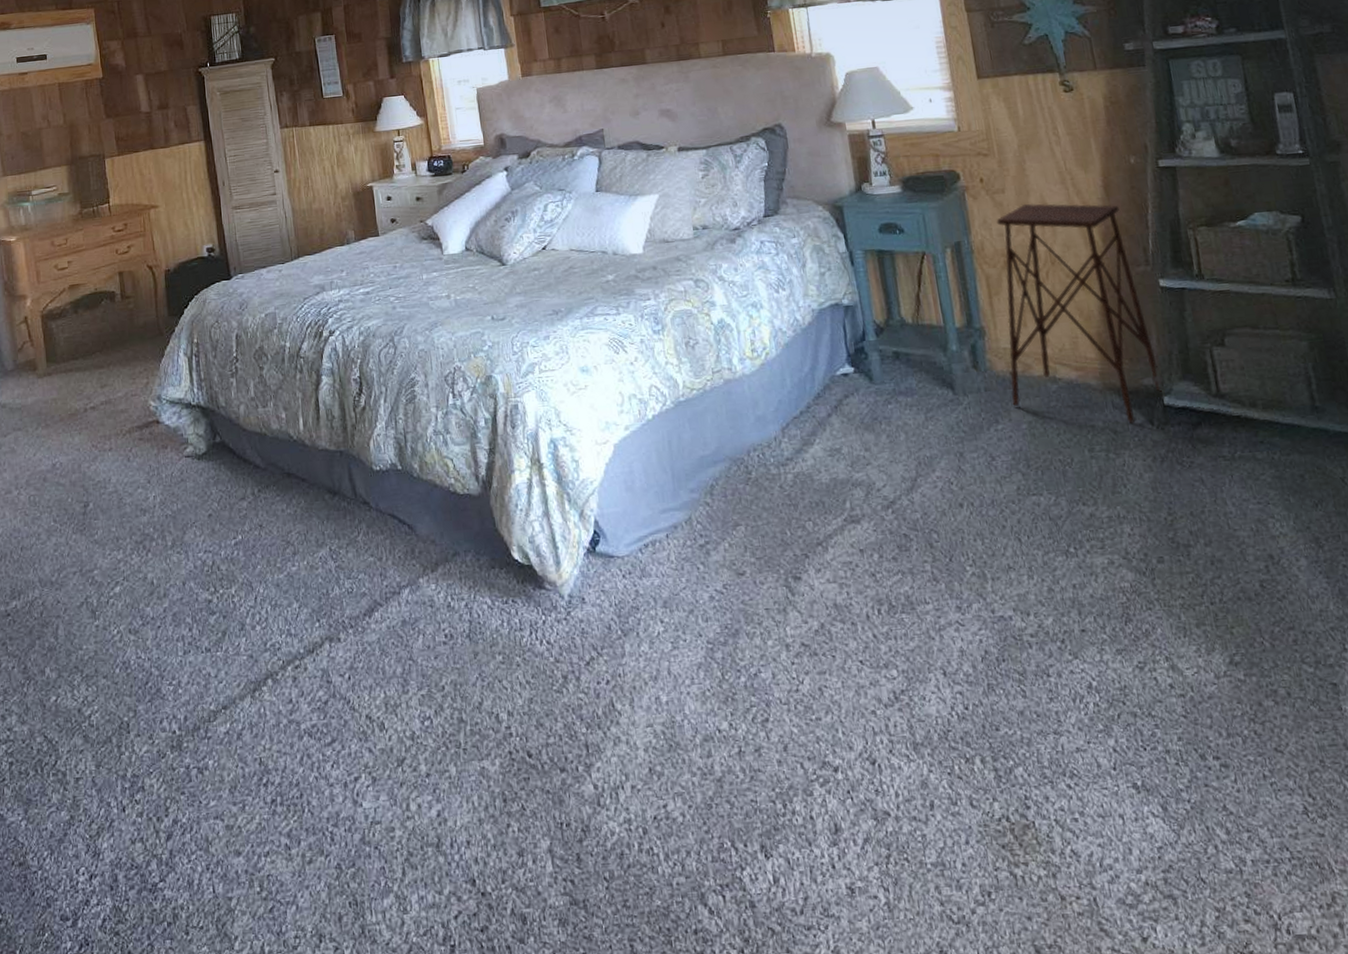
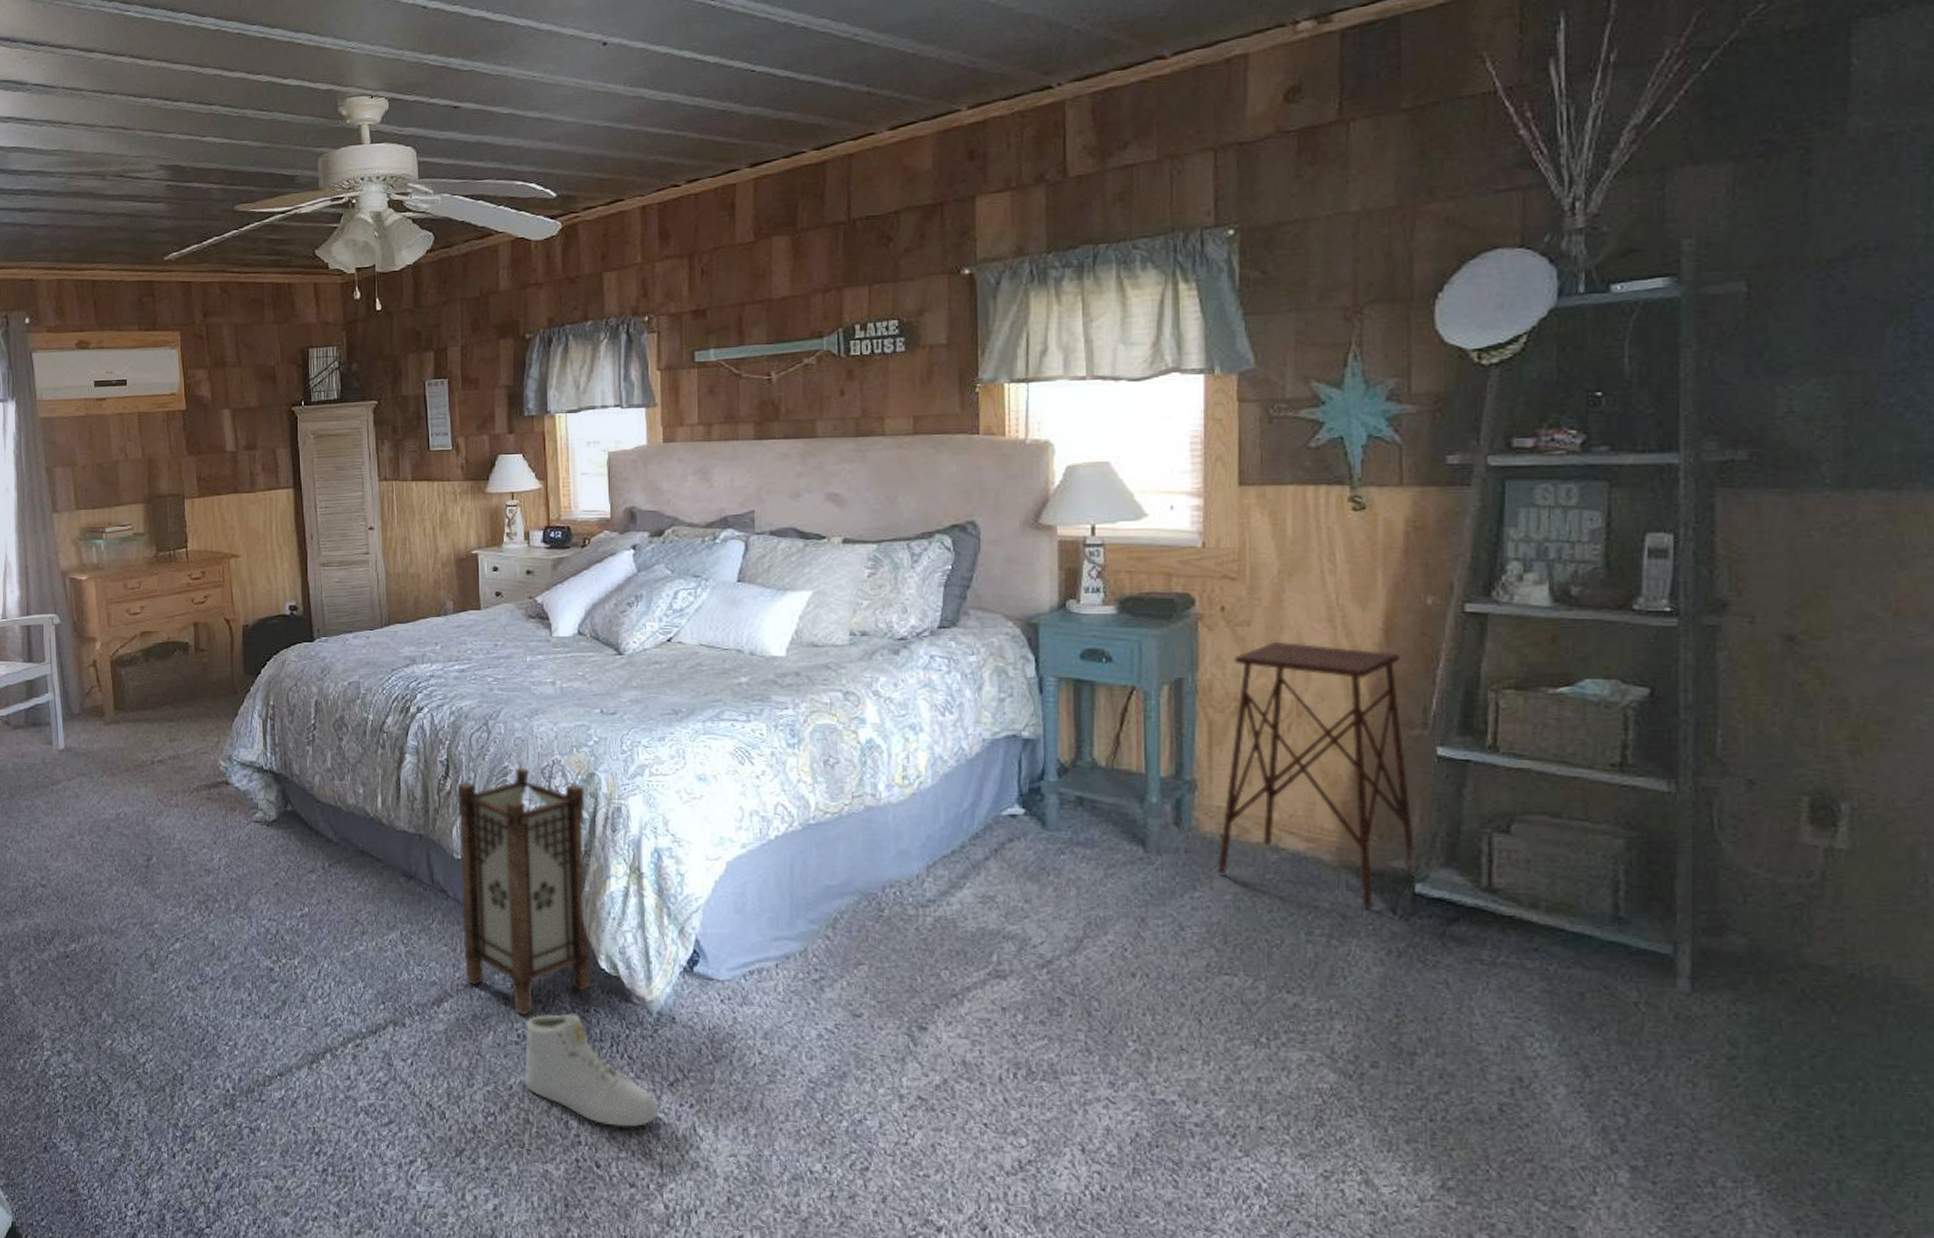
lantern: none [370,376,507,615] -> present [457,766,591,1015]
sneaker: none [451,606,579,713] -> present [523,1013,658,1127]

